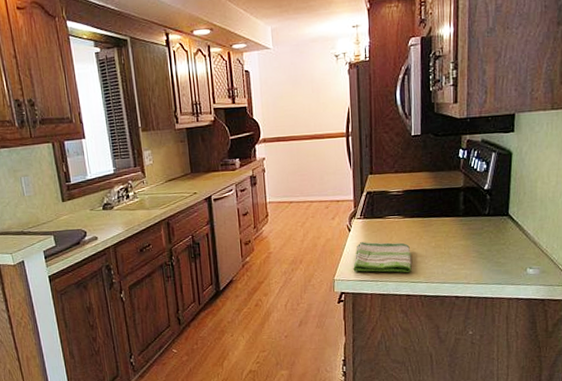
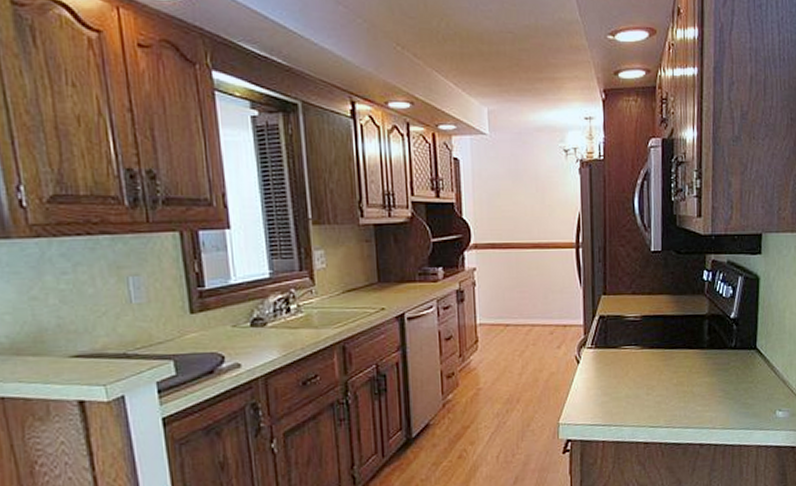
dish towel: present [353,241,412,273] -> none [582,376,651,416]

